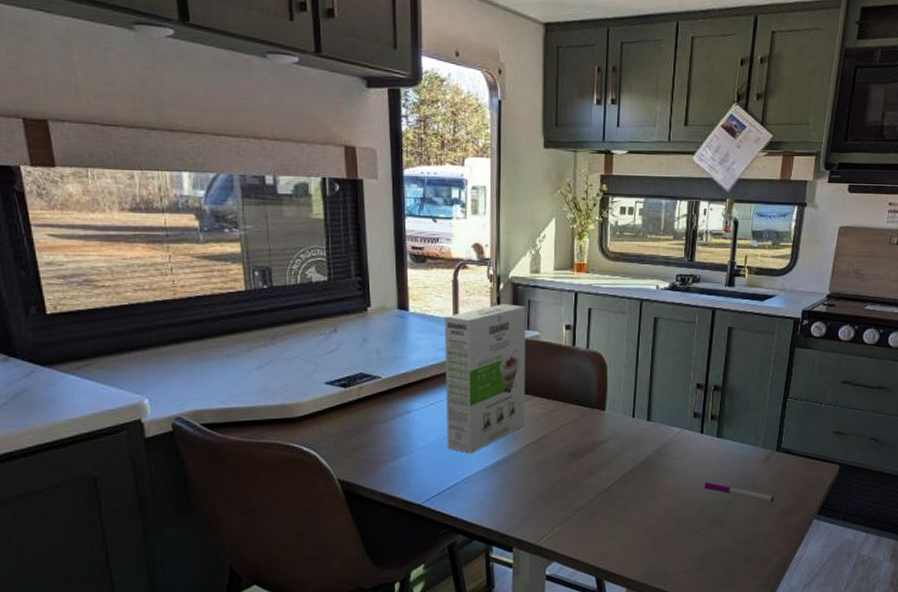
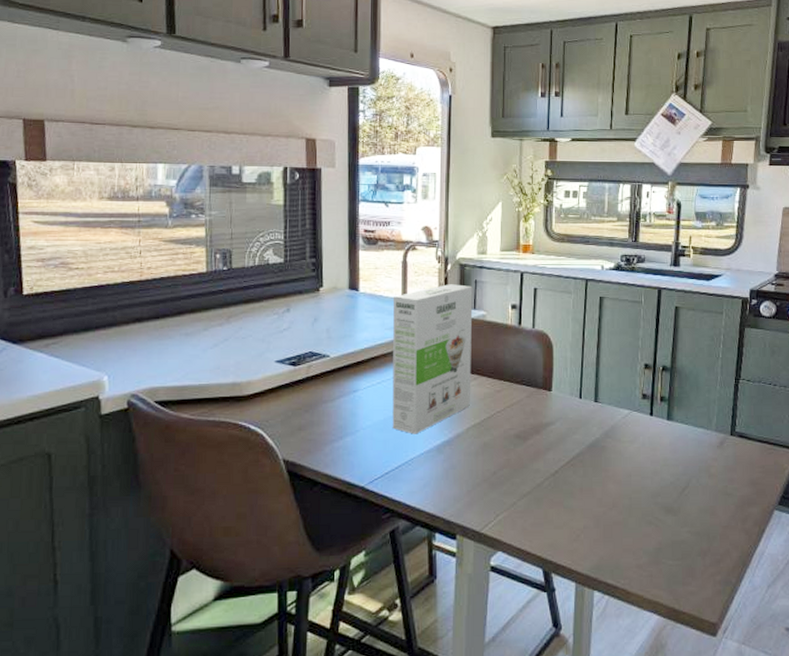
pen: present [704,482,775,502] -> none [655,468,731,490]

